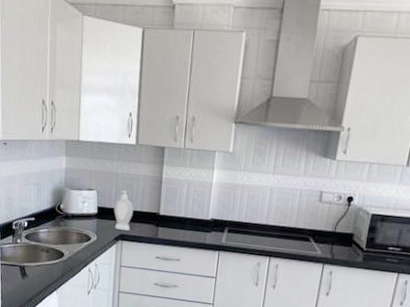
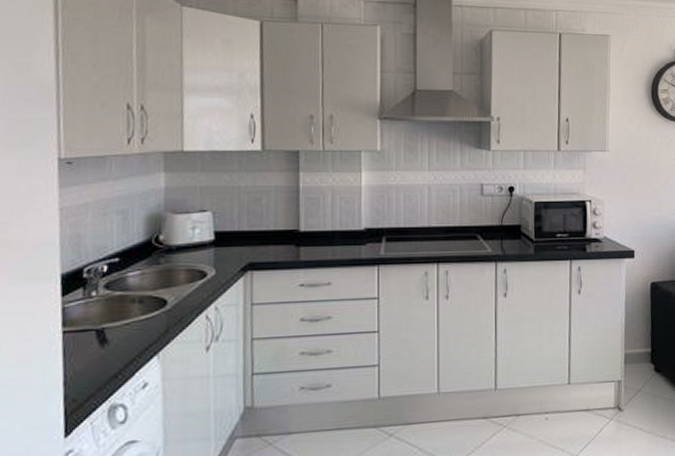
soap bottle: present [113,190,133,231] -> none [237,207,264,257]

